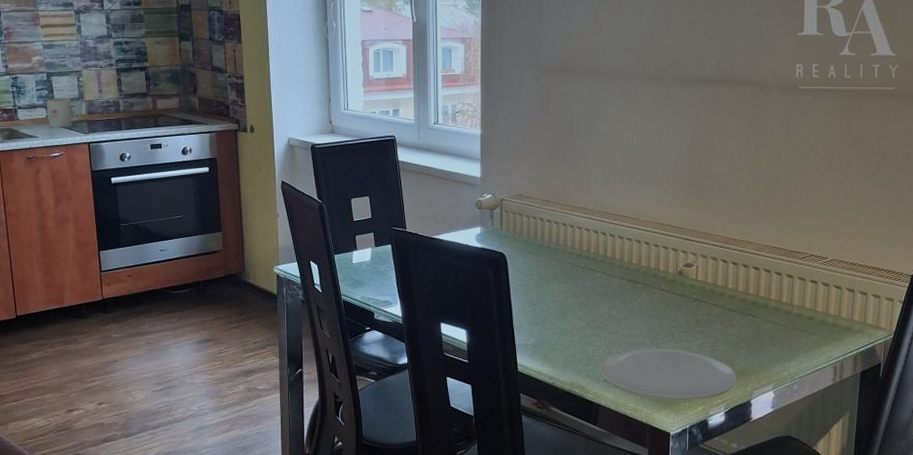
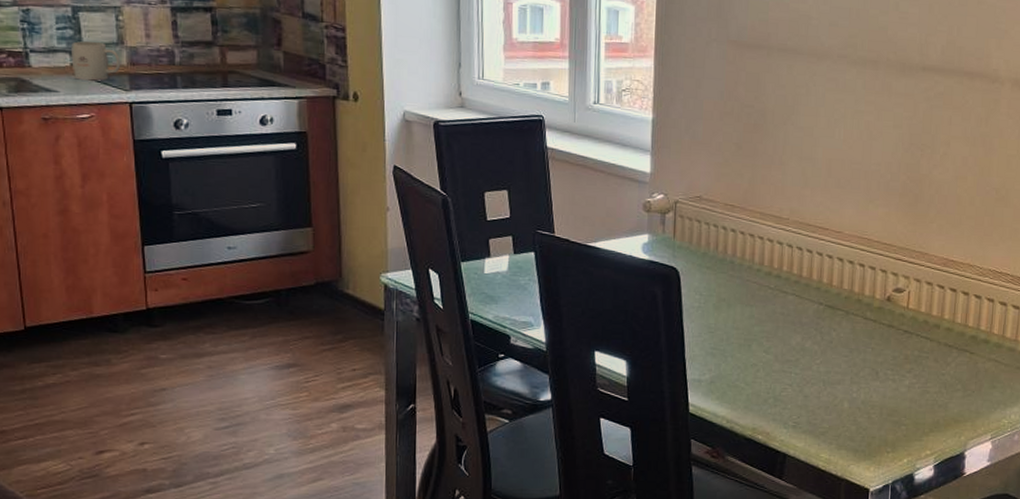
plate: present [600,349,737,400] -> none [789,388,950,451]

